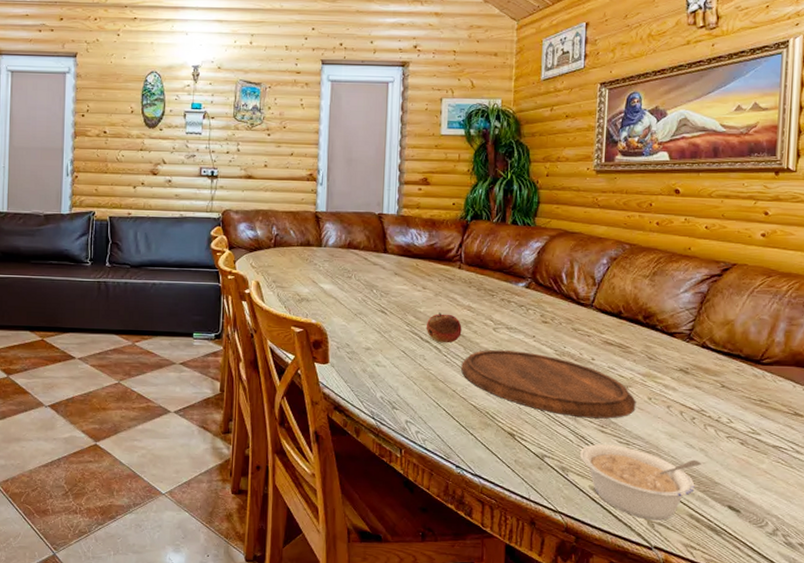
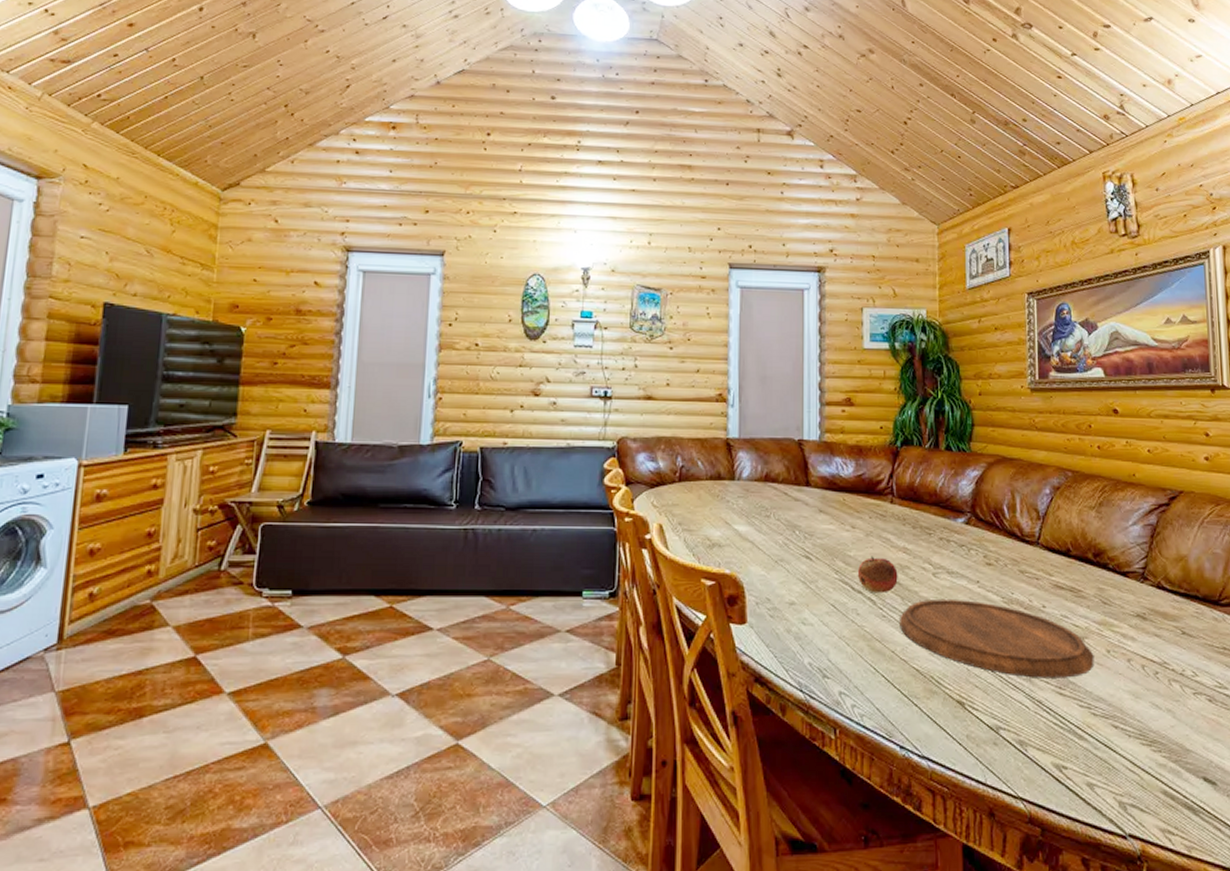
legume: present [580,444,701,521] -> none [1039,710,1170,801]

